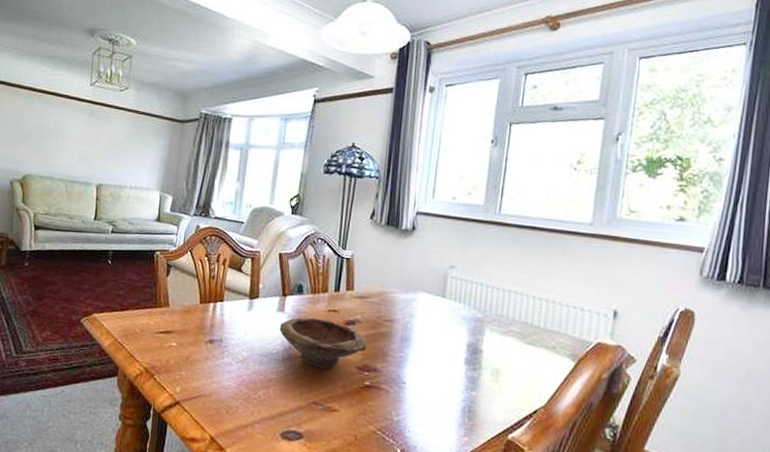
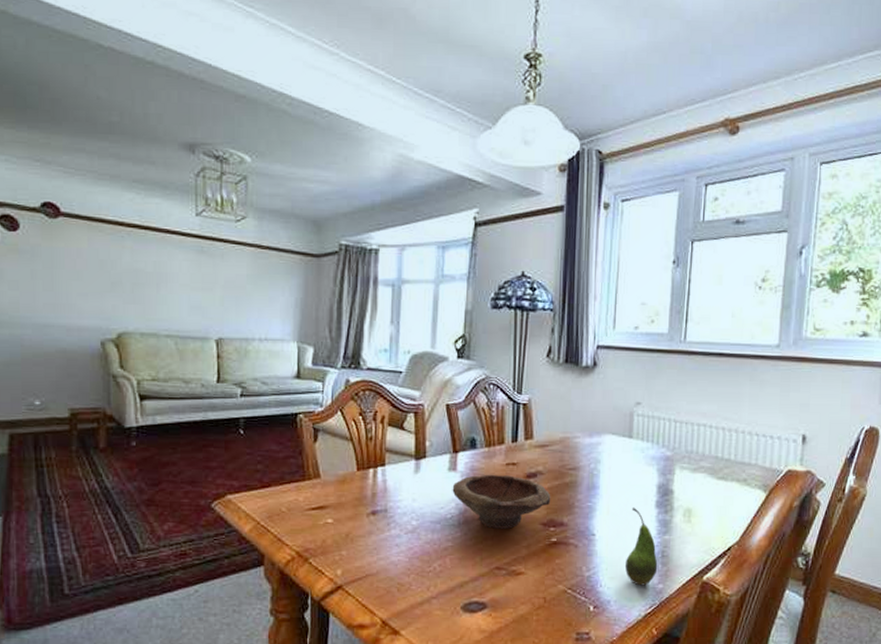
fruit: none [433,362,464,437] -> present [625,508,658,586]

